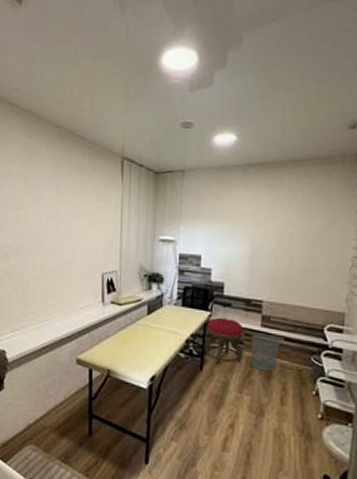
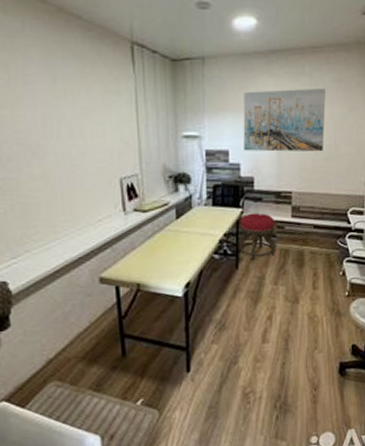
wall art: none [216,200,304,264] -> present [243,87,326,152]
waste bin: present [250,333,280,372] -> none [283,223,309,260]

